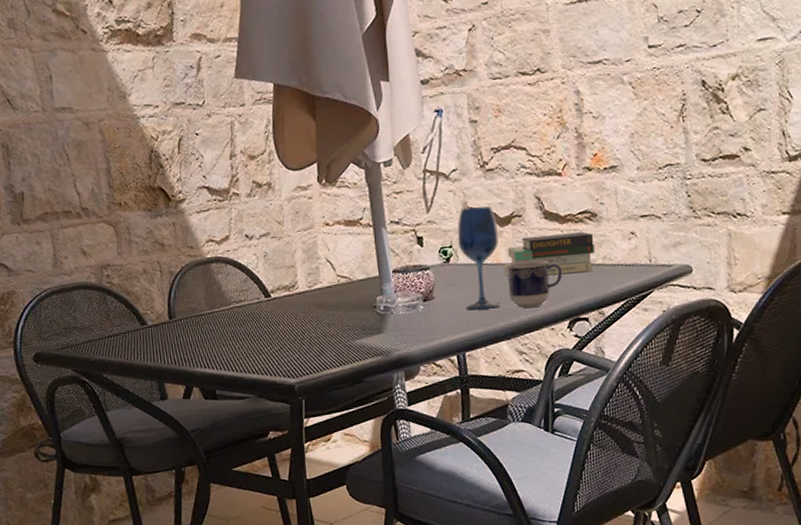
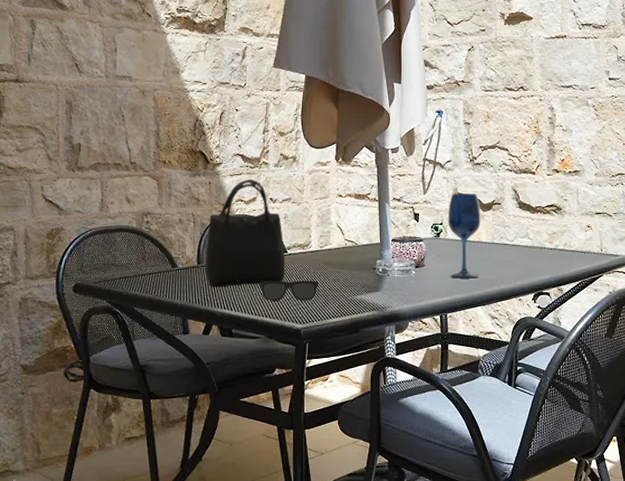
handbag: none [177,214,271,344] -> present [205,178,286,287]
sunglasses: none [242,327,311,354] -> present [260,280,318,301]
books: present [503,232,595,276] -> none [483,222,558,255]
cup: present [505,260,563,308] -> none [485,241,531,280]

